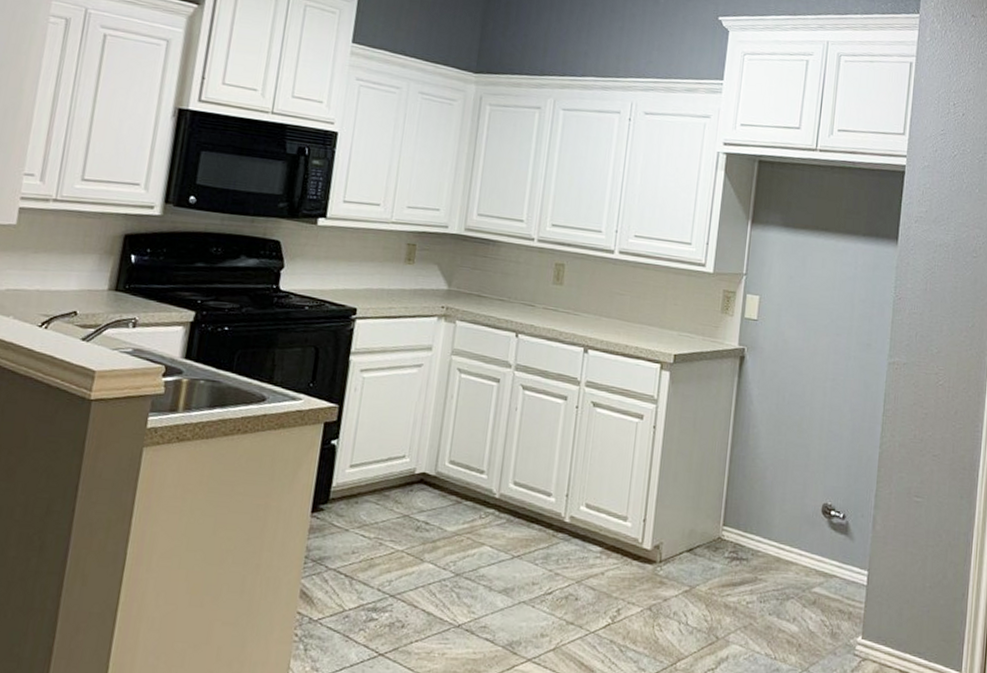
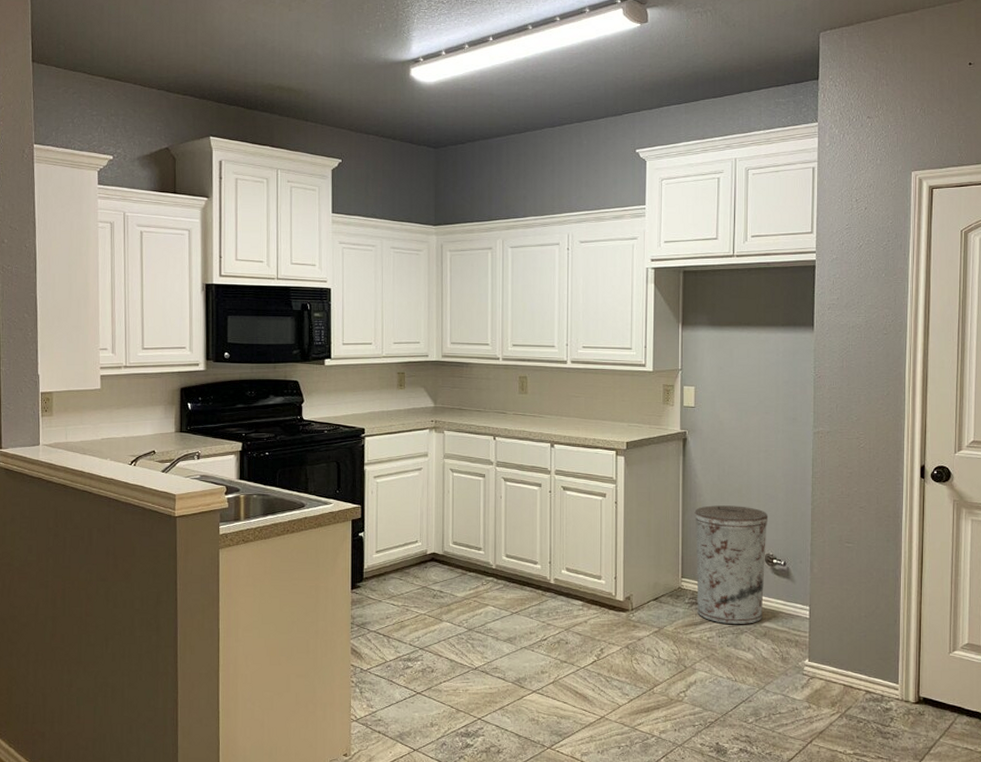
trash can: none [738,439,830,589] -> present [694,505,769,625]

